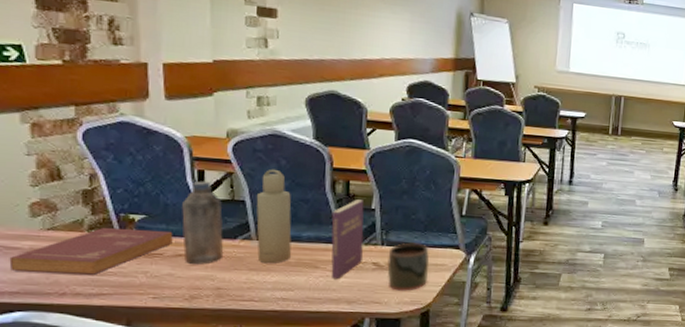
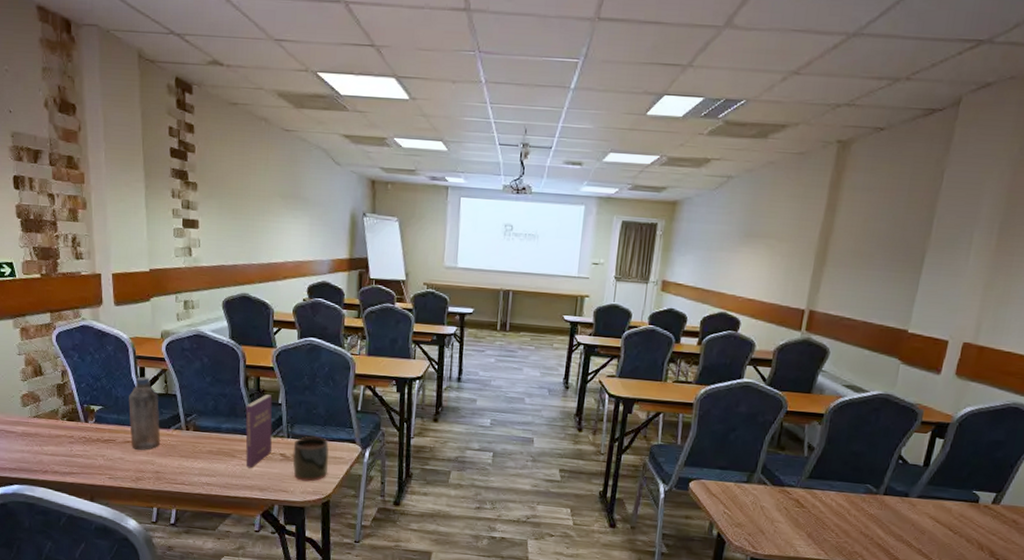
book: present [9,227,173,275] -> none [9,416,123,456]
bottle: present [256,169,292,263] -> none [185,366,213,451]

